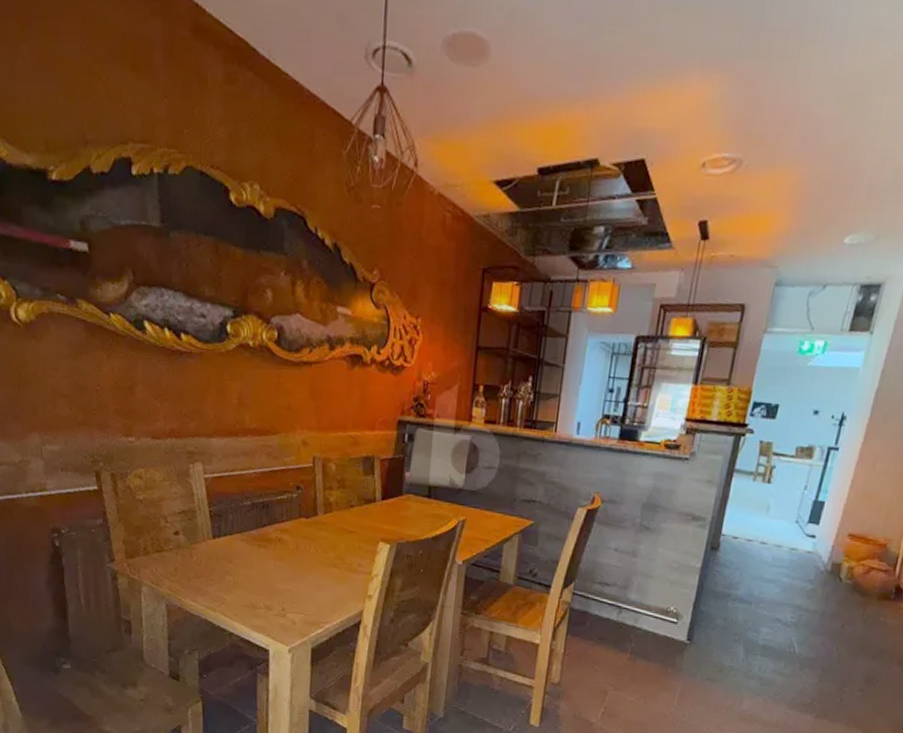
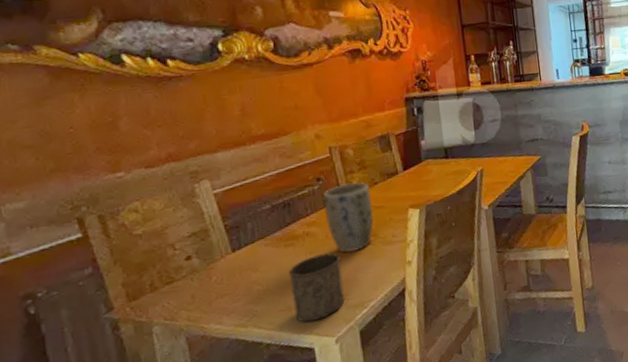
cup: none [257,563,305,626] -> present [288,253,345,322]
plant pot: none [298,499,345,571] -> present [323,182,374,253]

